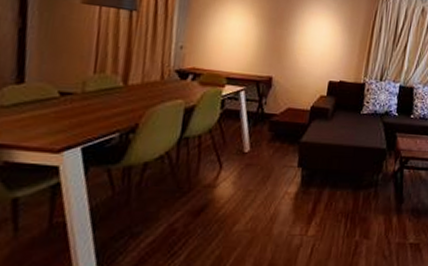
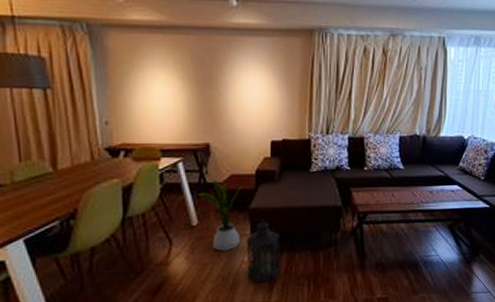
house plant: none [253,110,298,180] -> present [197,179,243,251]
lantern: none [288,153,325,215] -> present [246,219,280,282]

